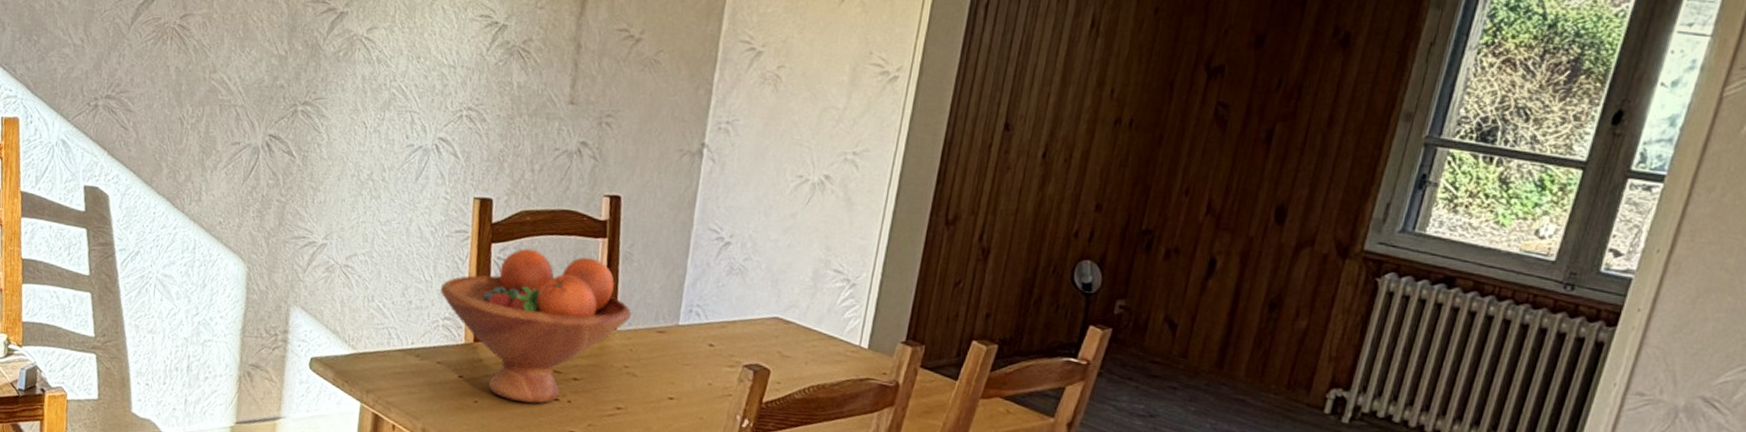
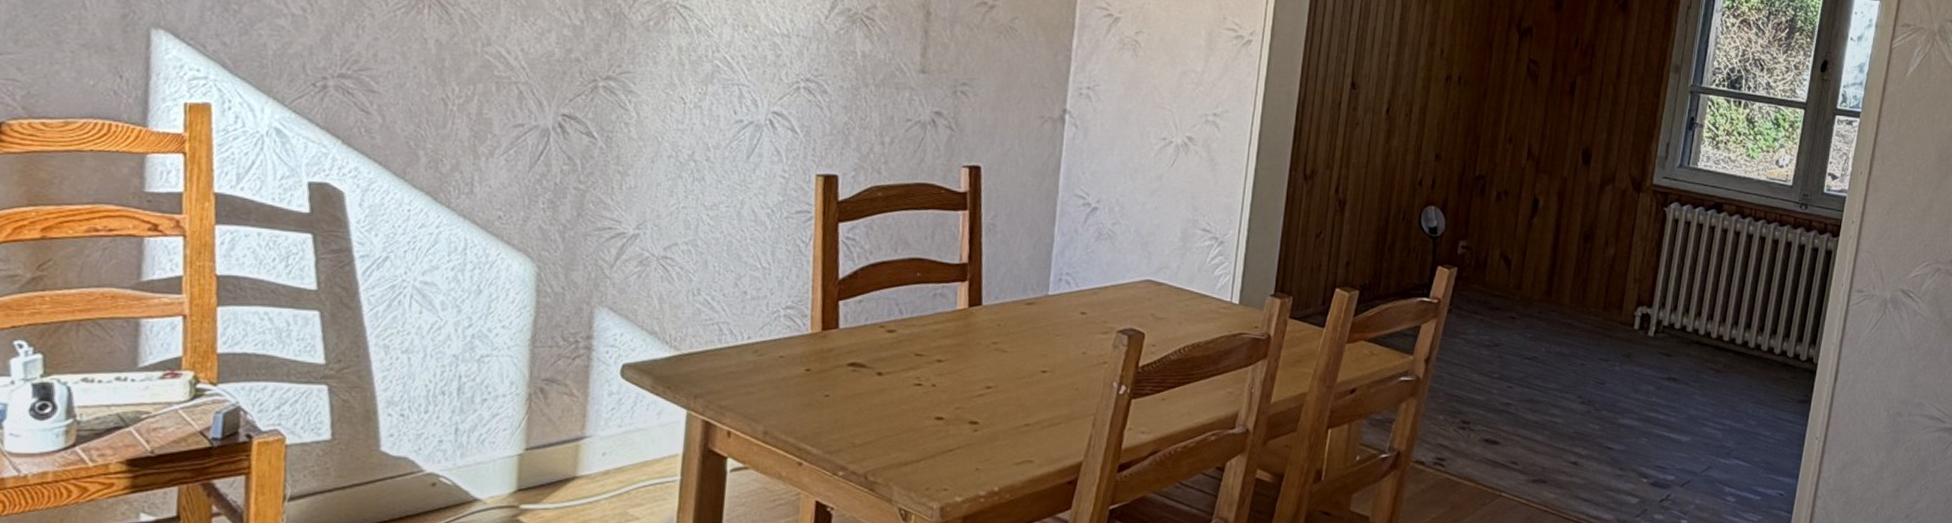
fruit bowl: present [440,248,632,404] -> none [780,226,998,391]

